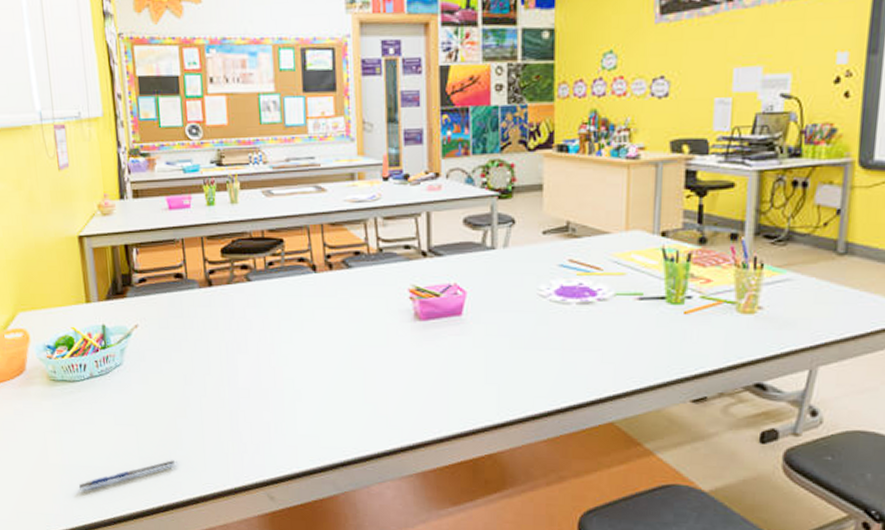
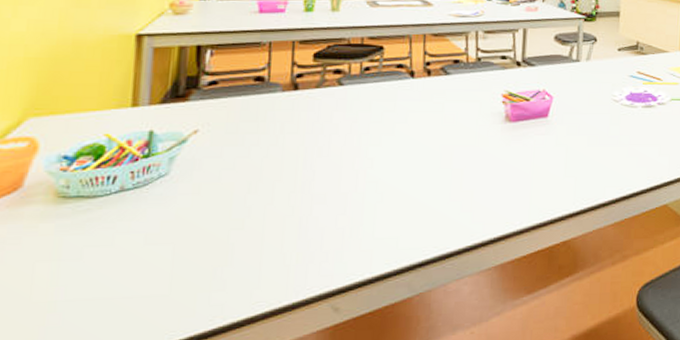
pen: present [79,460,177,491] -> none [74,280,223,331]

